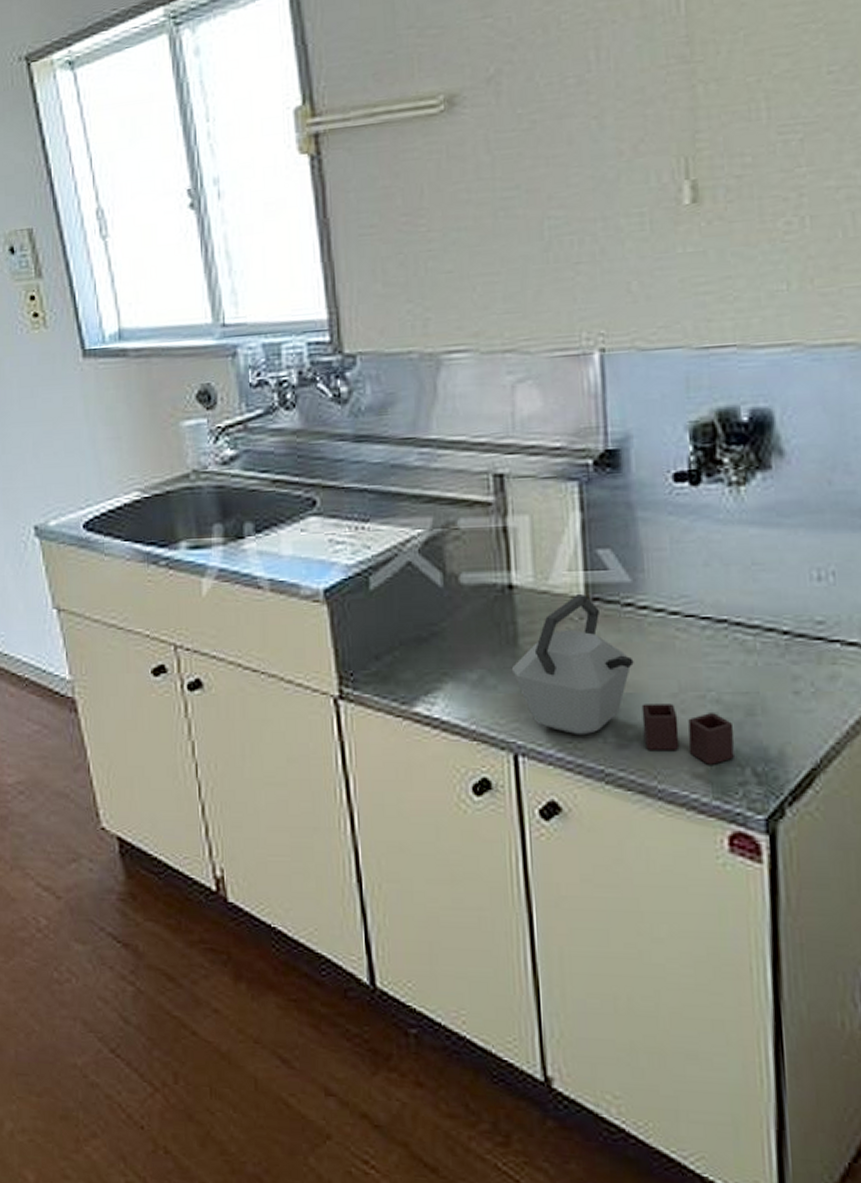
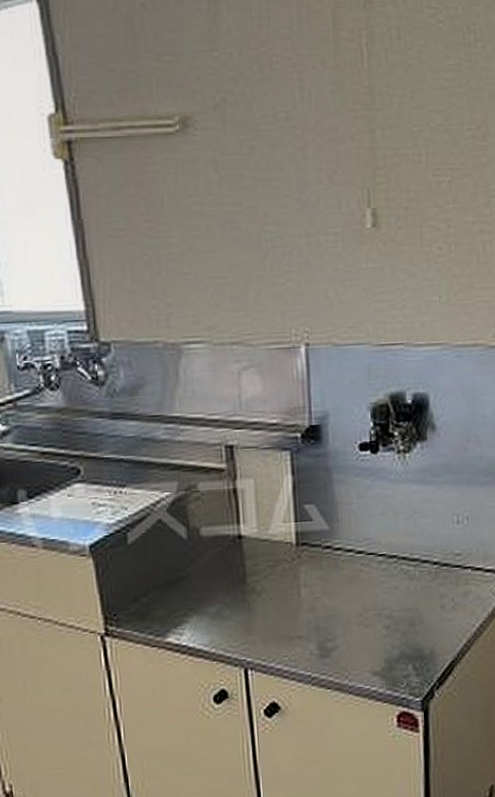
kettle: present [511,593,734,765] -> none [241,540,401,665]

